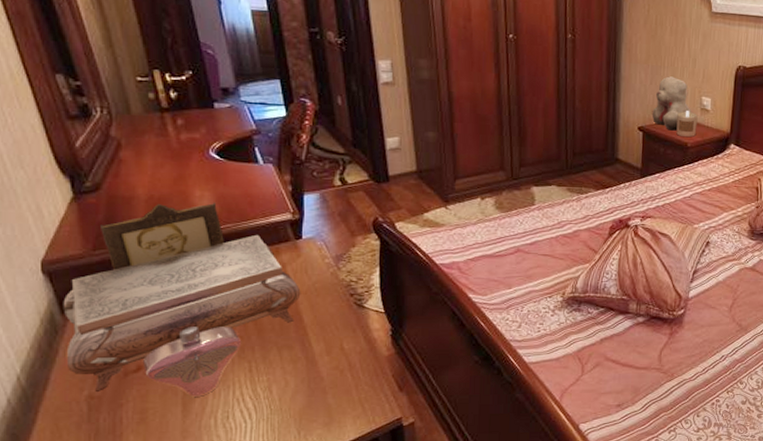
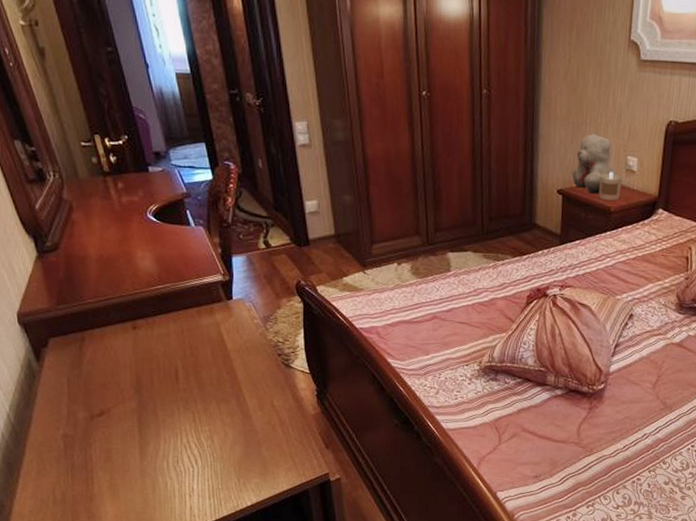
jewelry box: present [63,234,301,391] -> none [37,294,234,431]
photo frame: present [101,202,226,270] -> none [61,262,166,324]
perfume bottle: present [143,327,242,397] -> none [105,378,186,442]

